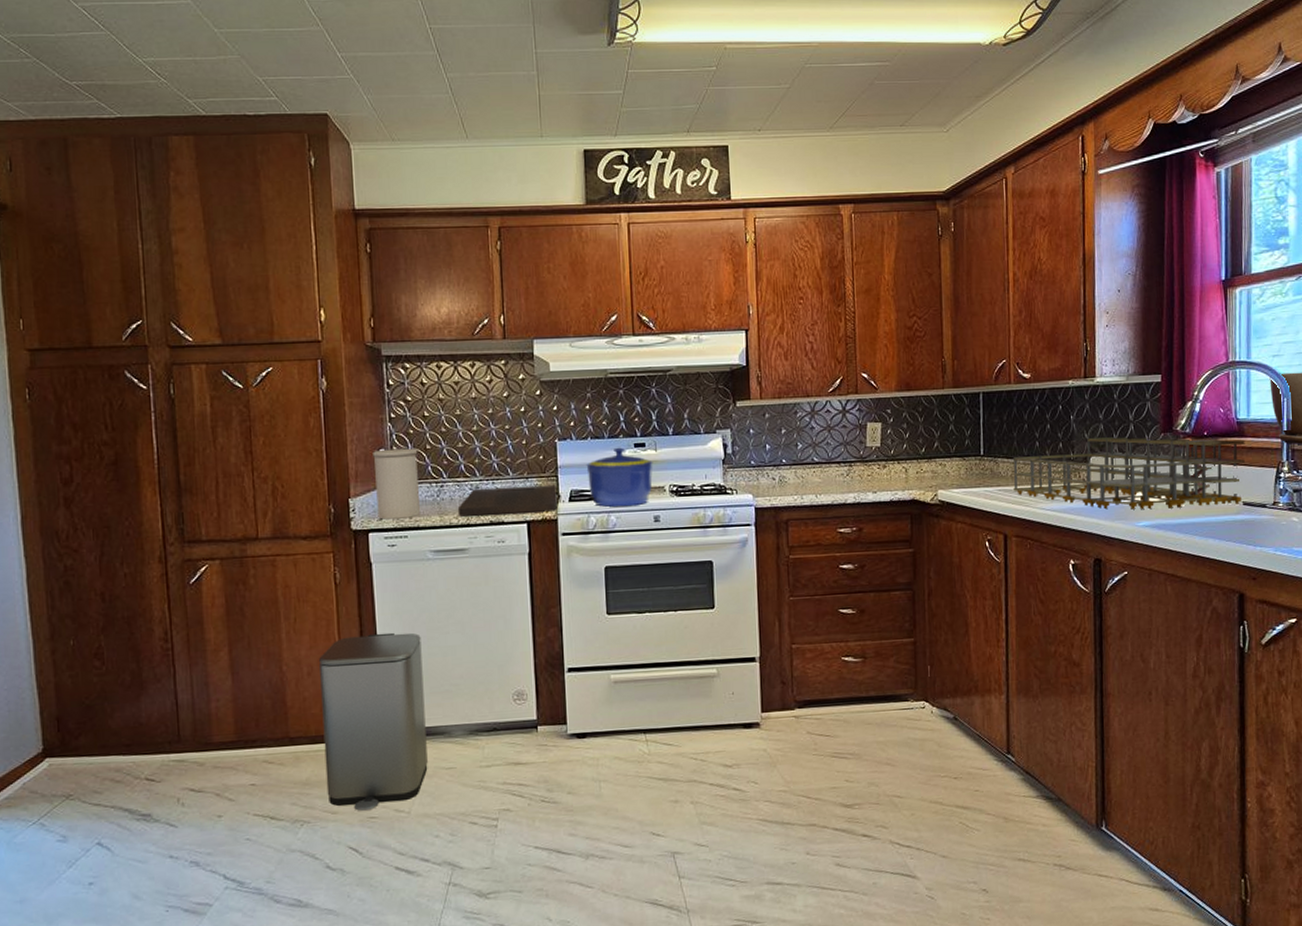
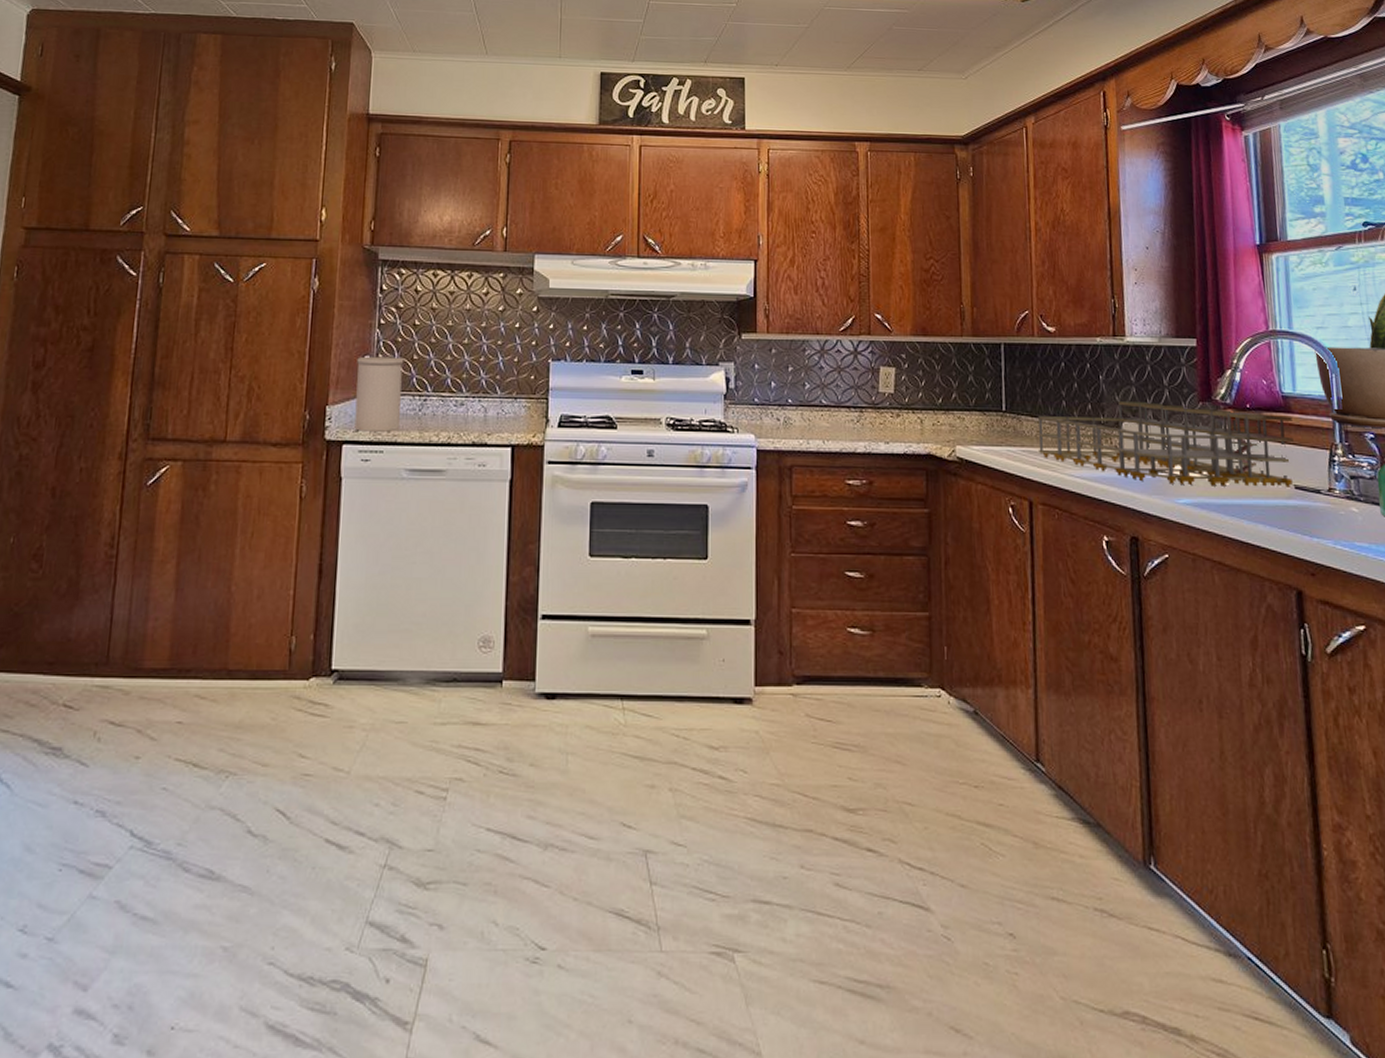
pedal bin: present [318,632,428,811] -> none [260,557,385,765]
cutting board: present [457,484,557,517] -> none [439,405,546,438]
cooking pot: present [586,447,653,507] -> none [579,372,650,438]

